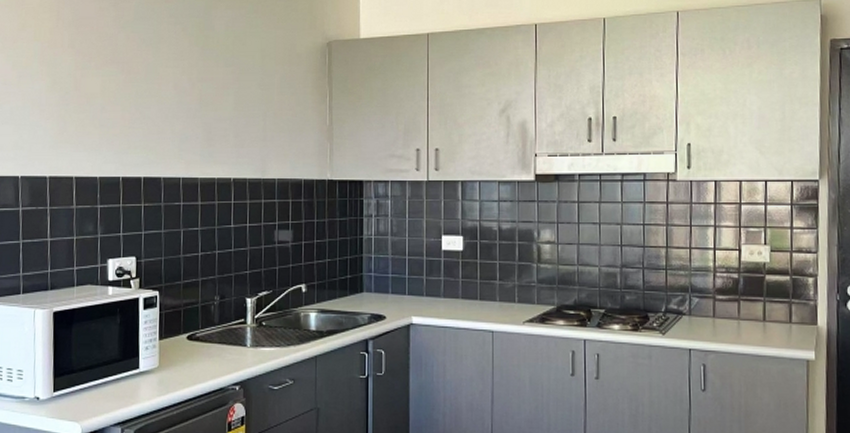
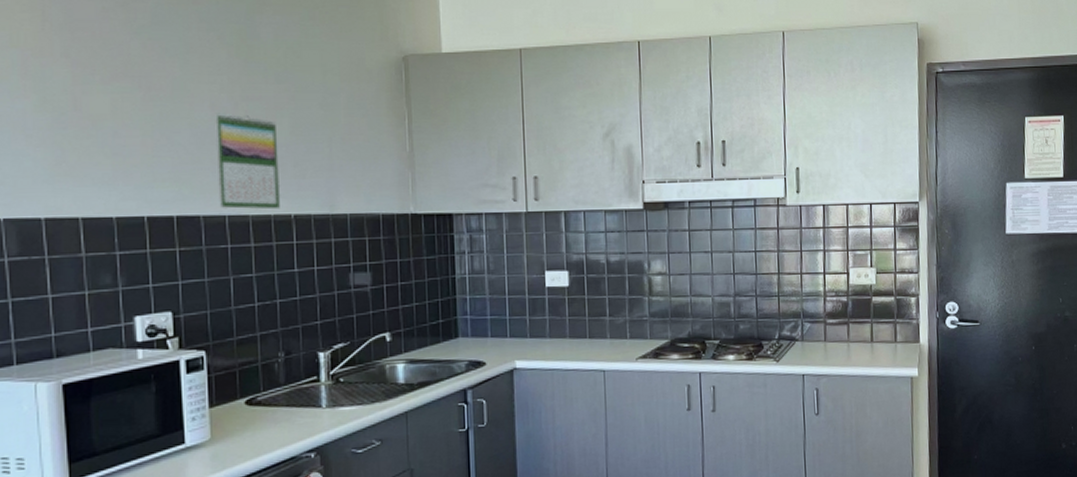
calendar: none [176,92,224,174] -> present [215,113,280,210]

